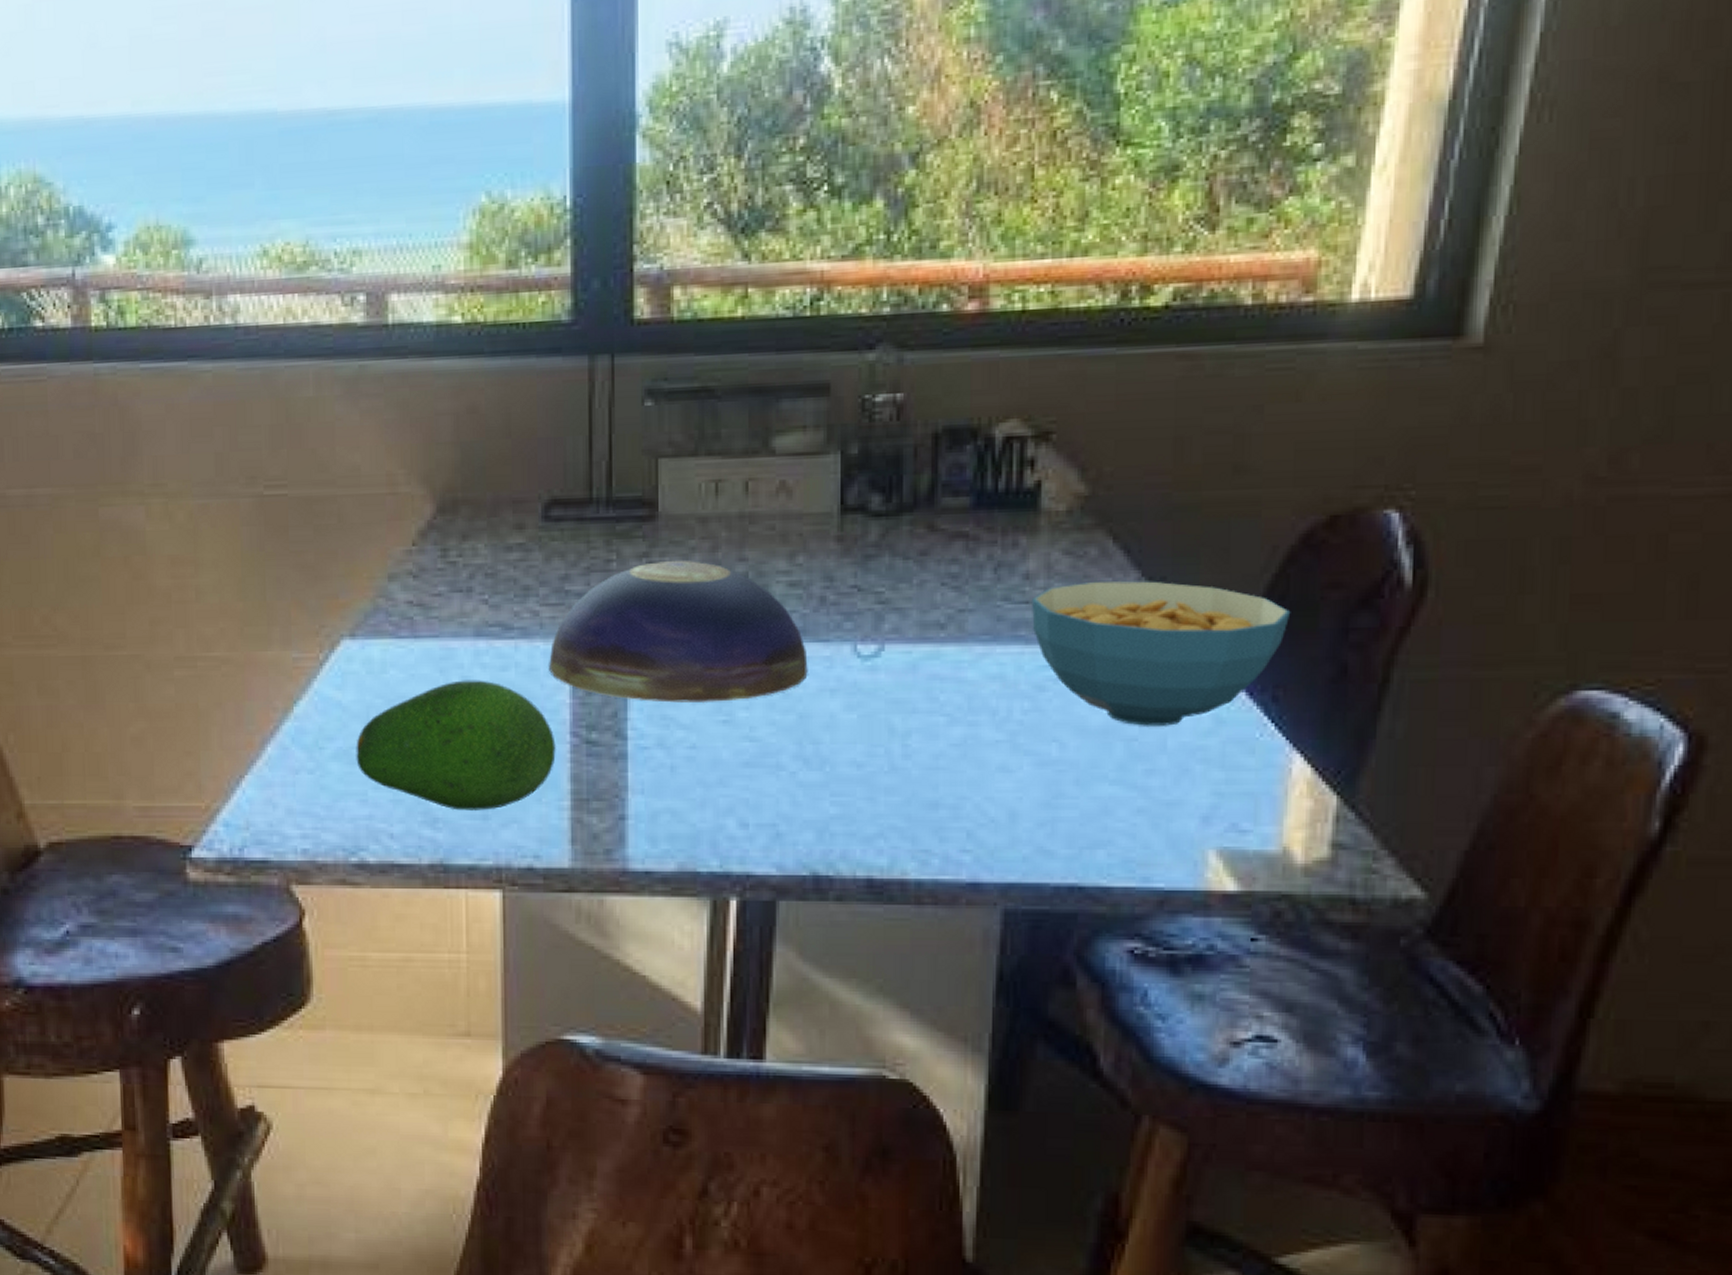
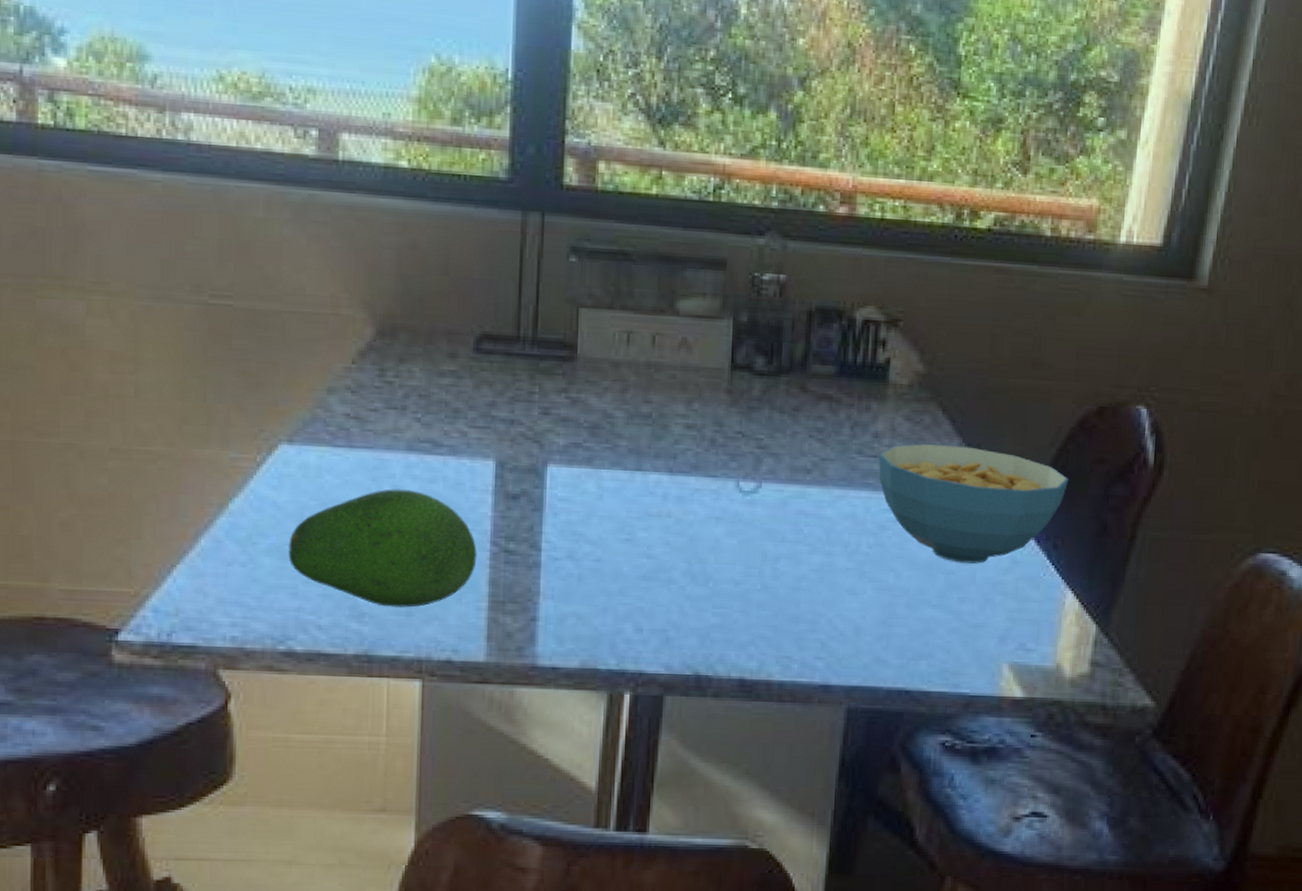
decorative bowl: present [549,560,808,703] -> none [474,397,699,523]

